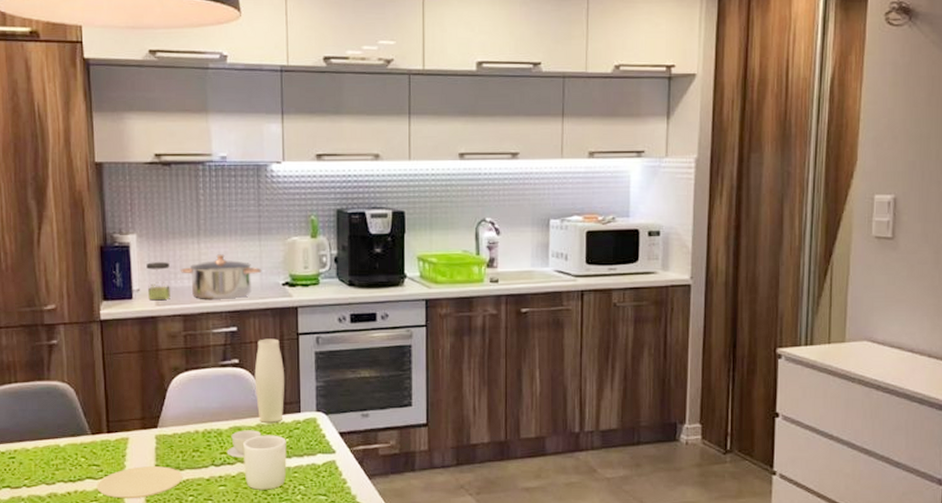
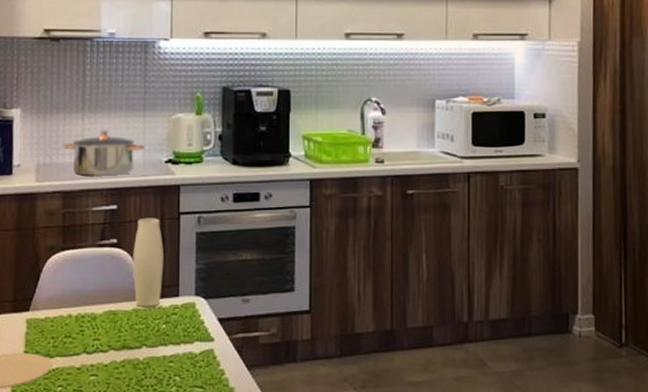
jar: present [146,262,170,301] -> none [28,137,52,177]
teacup: present [226,430,262,458] -> none [100,315,137,345]
mug: present [242,435,287,490] -> none [116,320,163,381]

